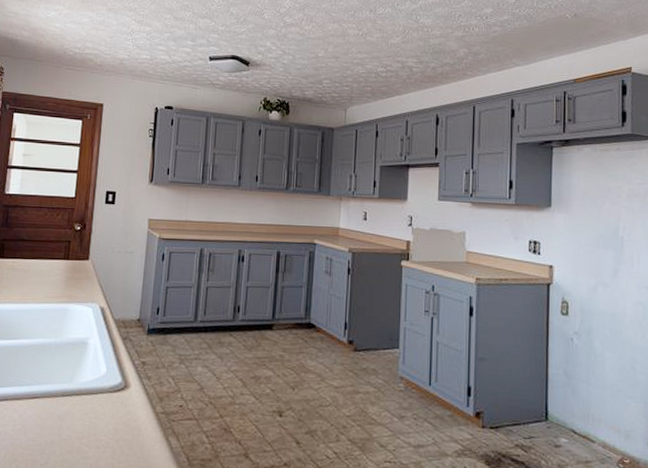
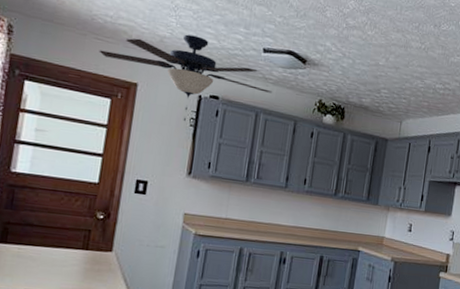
ceiling fan: none [71,54,220,133] -> present [99,34,272,121]

